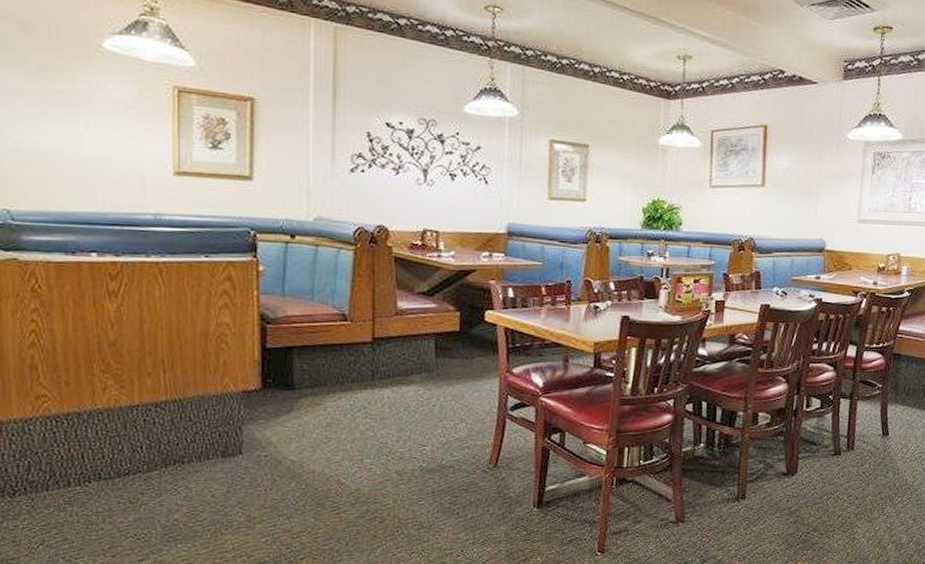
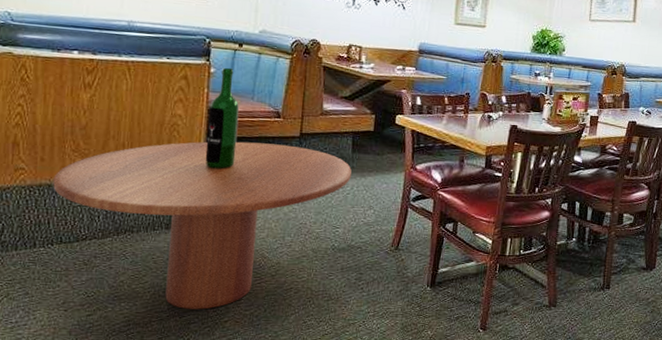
dining table: none [83,264,436,547] -> present [53,67,352,310]

